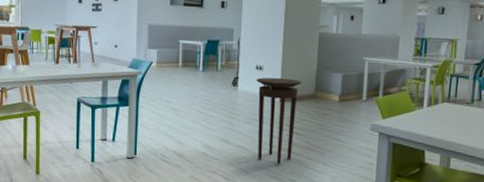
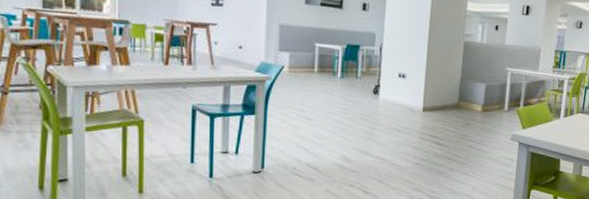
stool: present [256,77,302,165] -> none [398,86,445,176]

